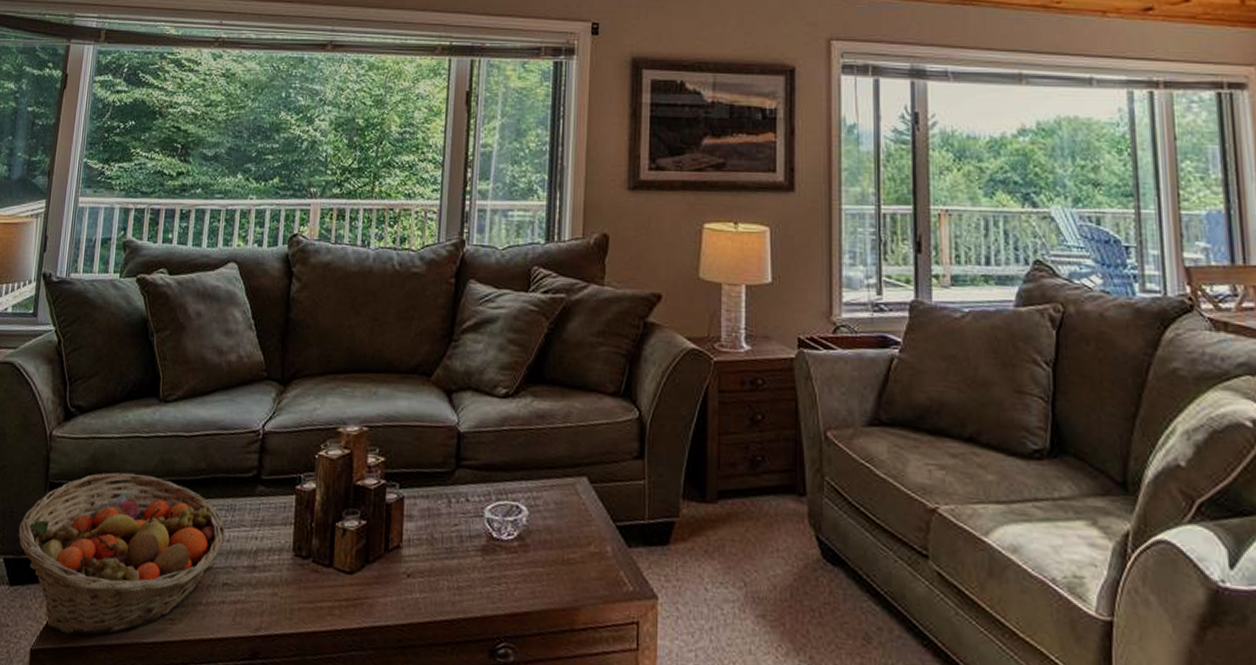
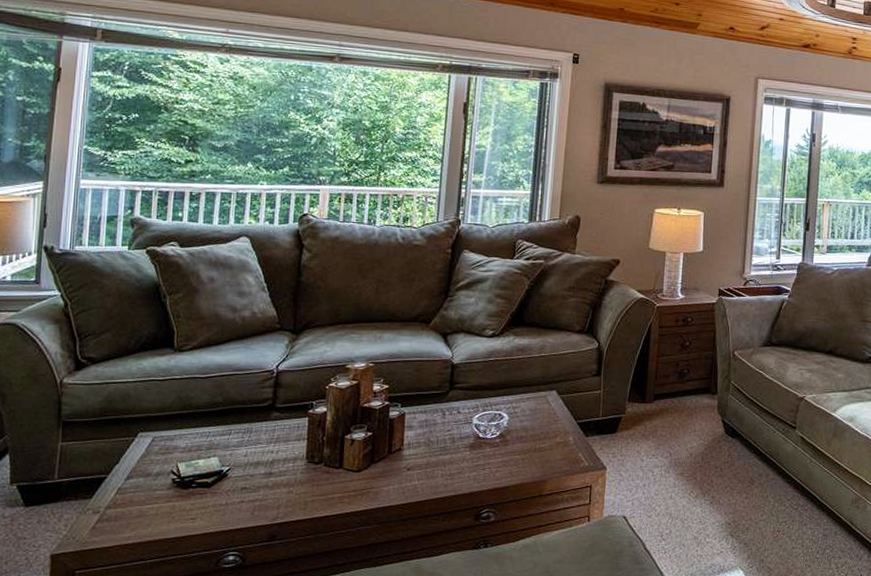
fruit basket: present [18,472,226,636] -> none [31,409,243,540]

